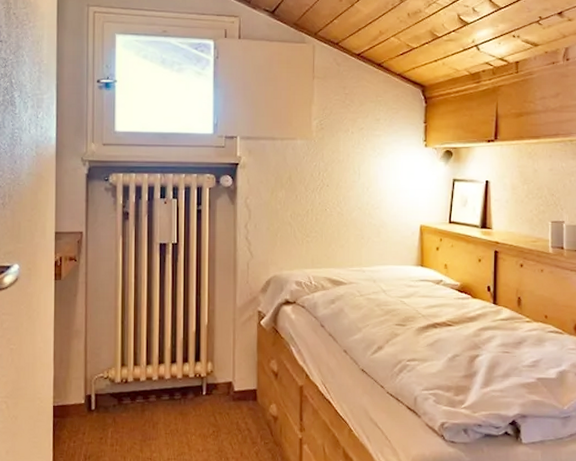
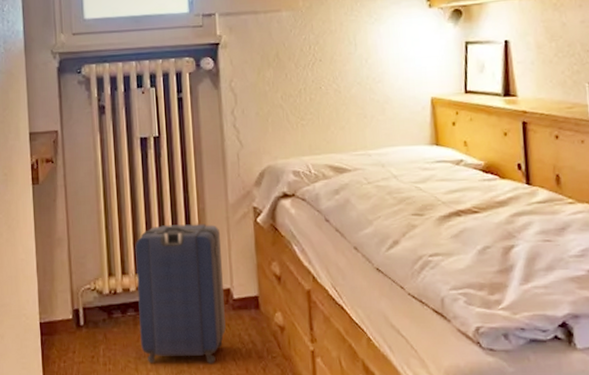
suitcase: none [146,323,227,448] -> present [135,224,226,364]

